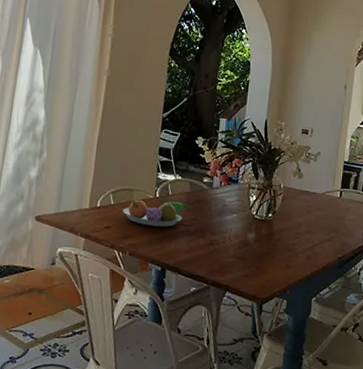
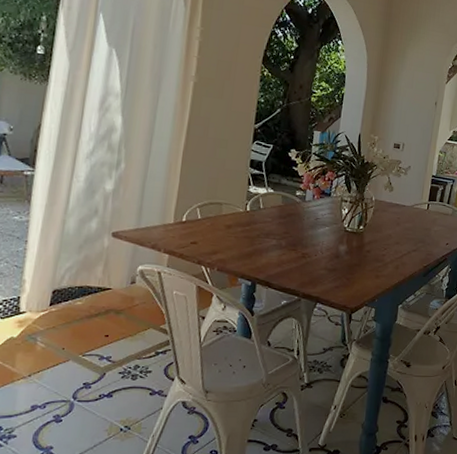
fruit bowl: present [122,199,190,227] -> none [210,213,281,242]

